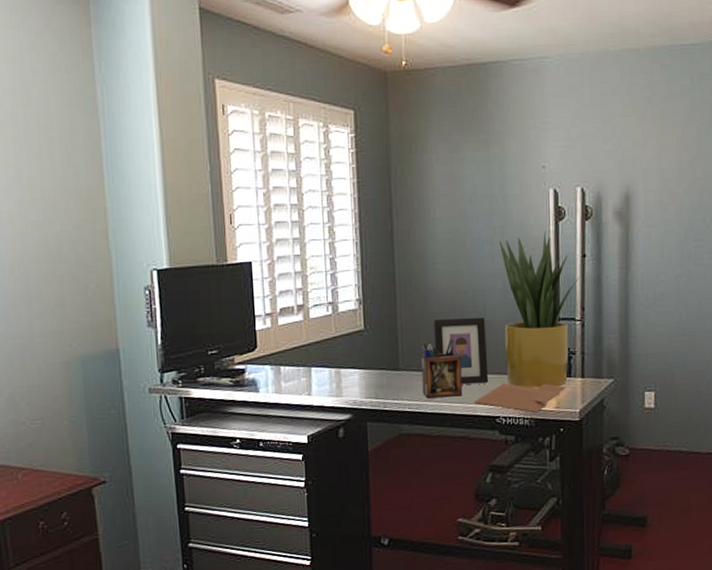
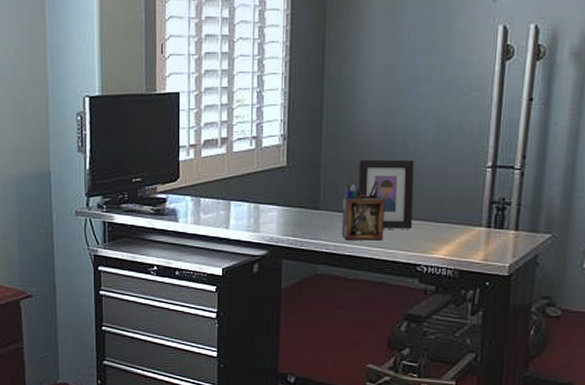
papers: present [474,383,567,413] -> none [395,231,498,263]
planter: present [499,231,580,389] -> none [432,71,524,238]

